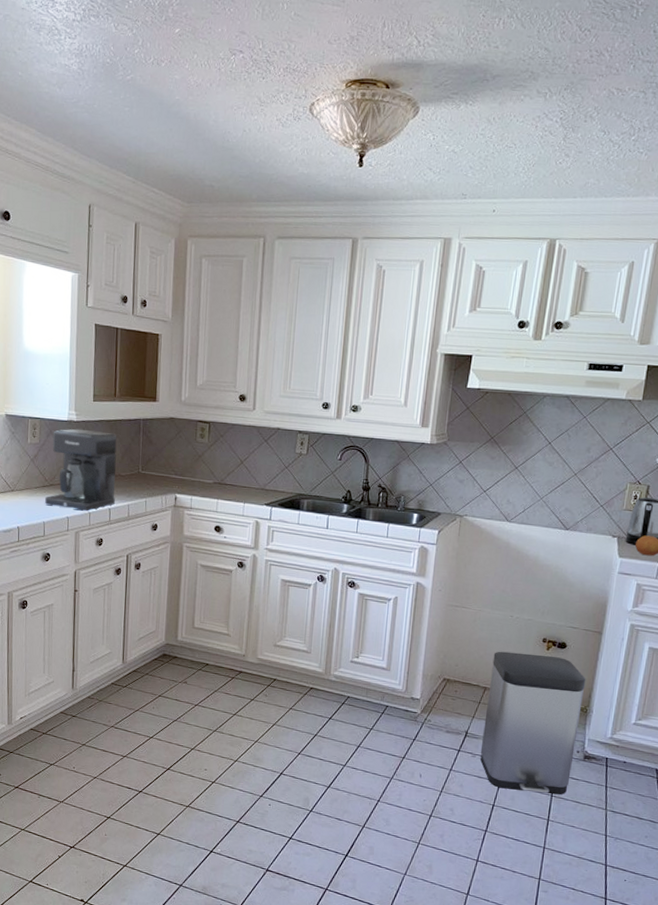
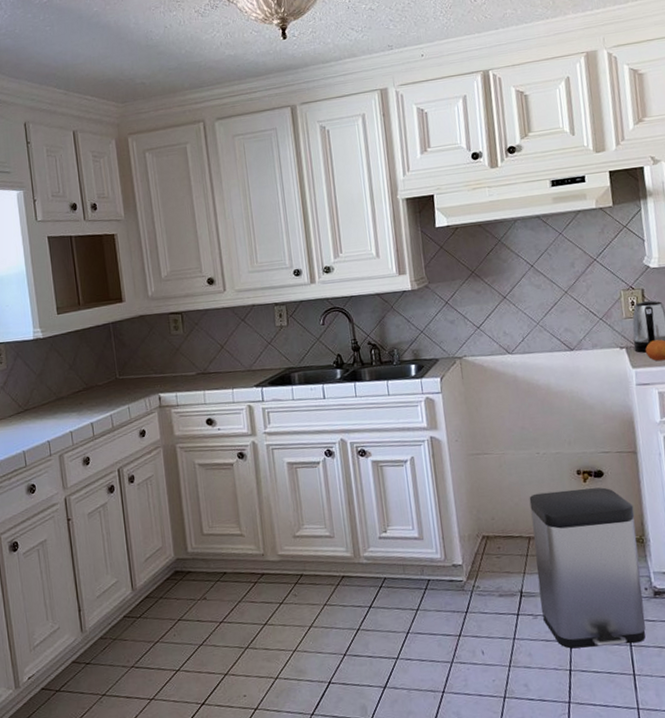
coffee maker: present [45,428,117,511] -> none [20,343,97,433]

